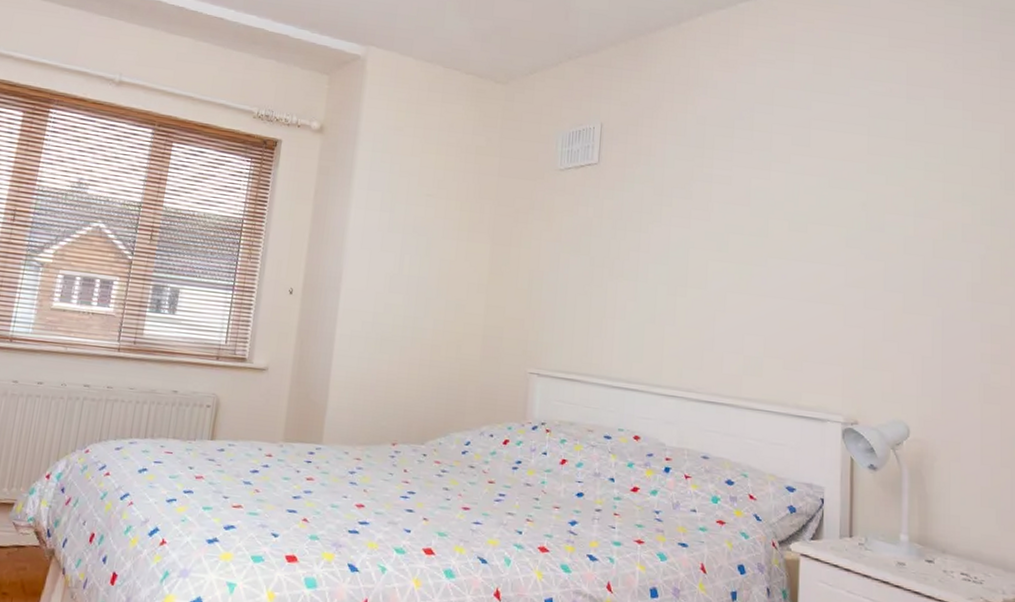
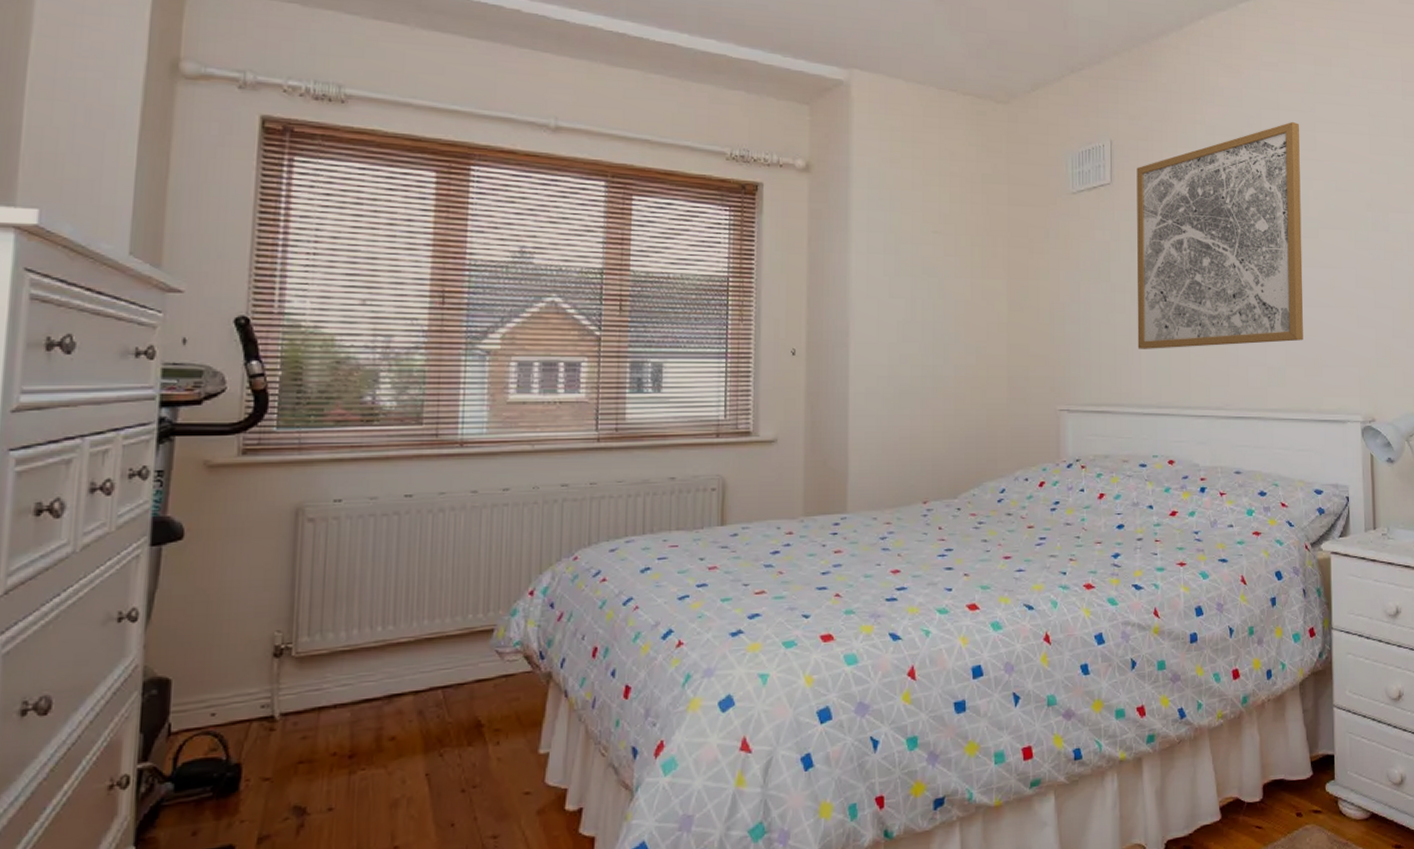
wall art: none [611,117,794,333] -> present [1136,121,1303,349]

